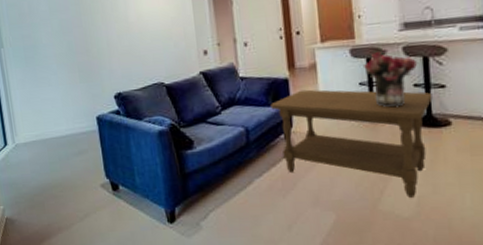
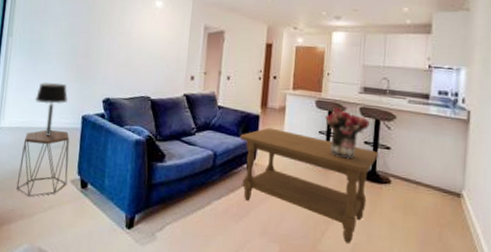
table lamp: none [43,86,77,145] -> present [34,81,68,137]
side table: none [43,136,97,210] -> present [16,130,70,197]

